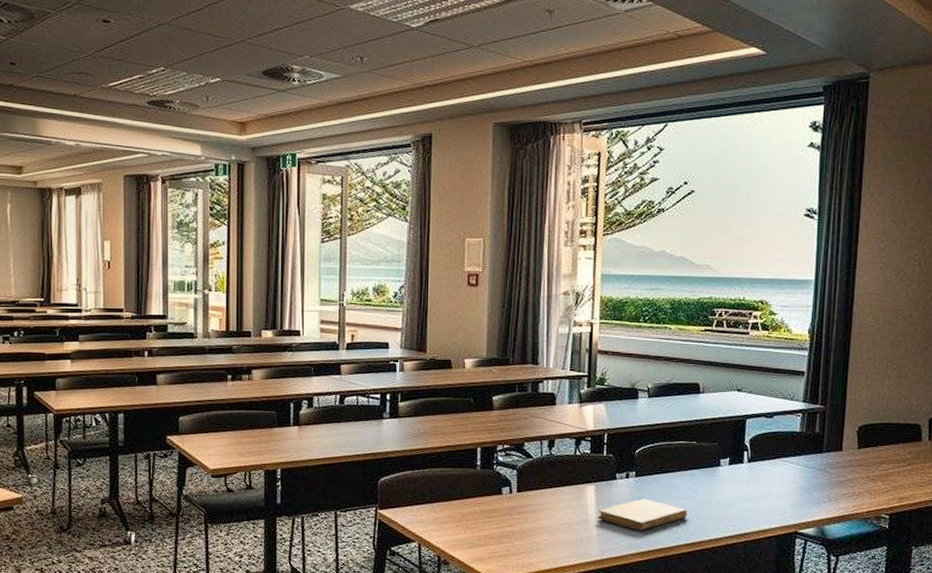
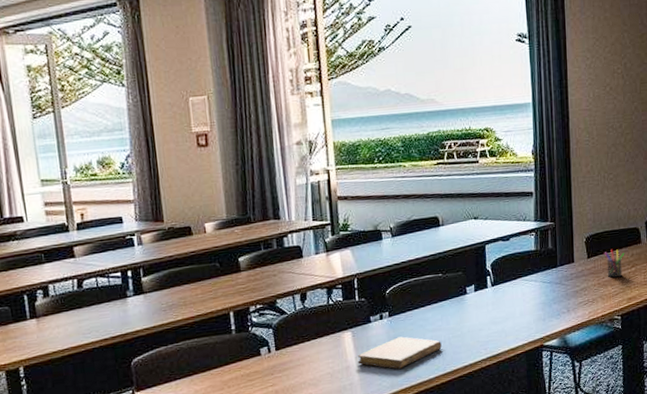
pen holder: none [877,442,901,473] -> present [604,249,625,278]

